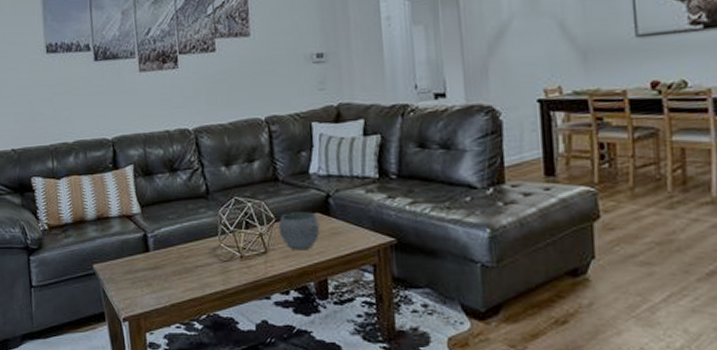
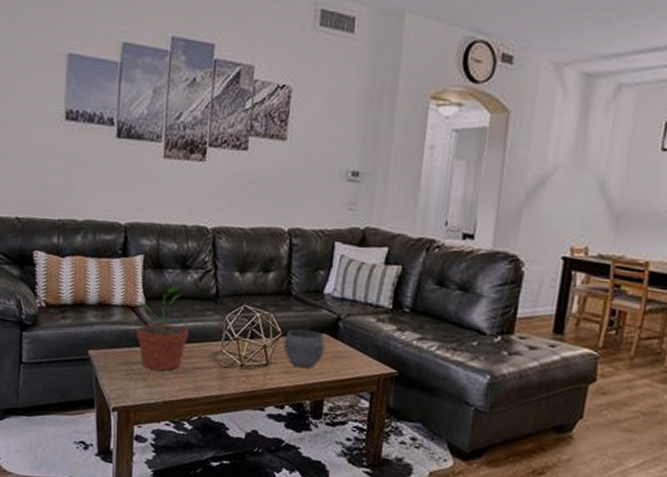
potted plant: none [132,189,186,275] -> present [136,285,188,371]

